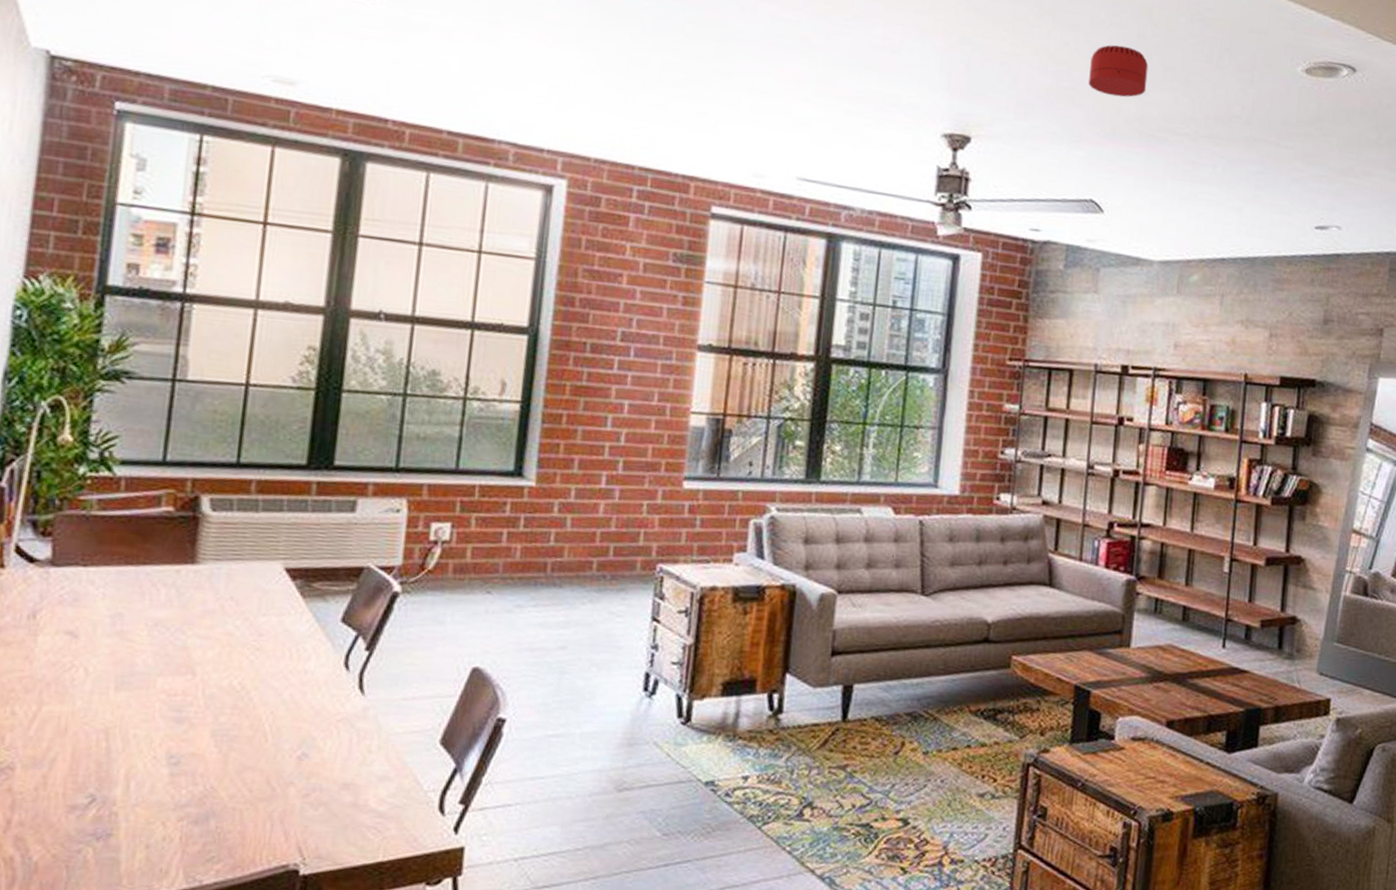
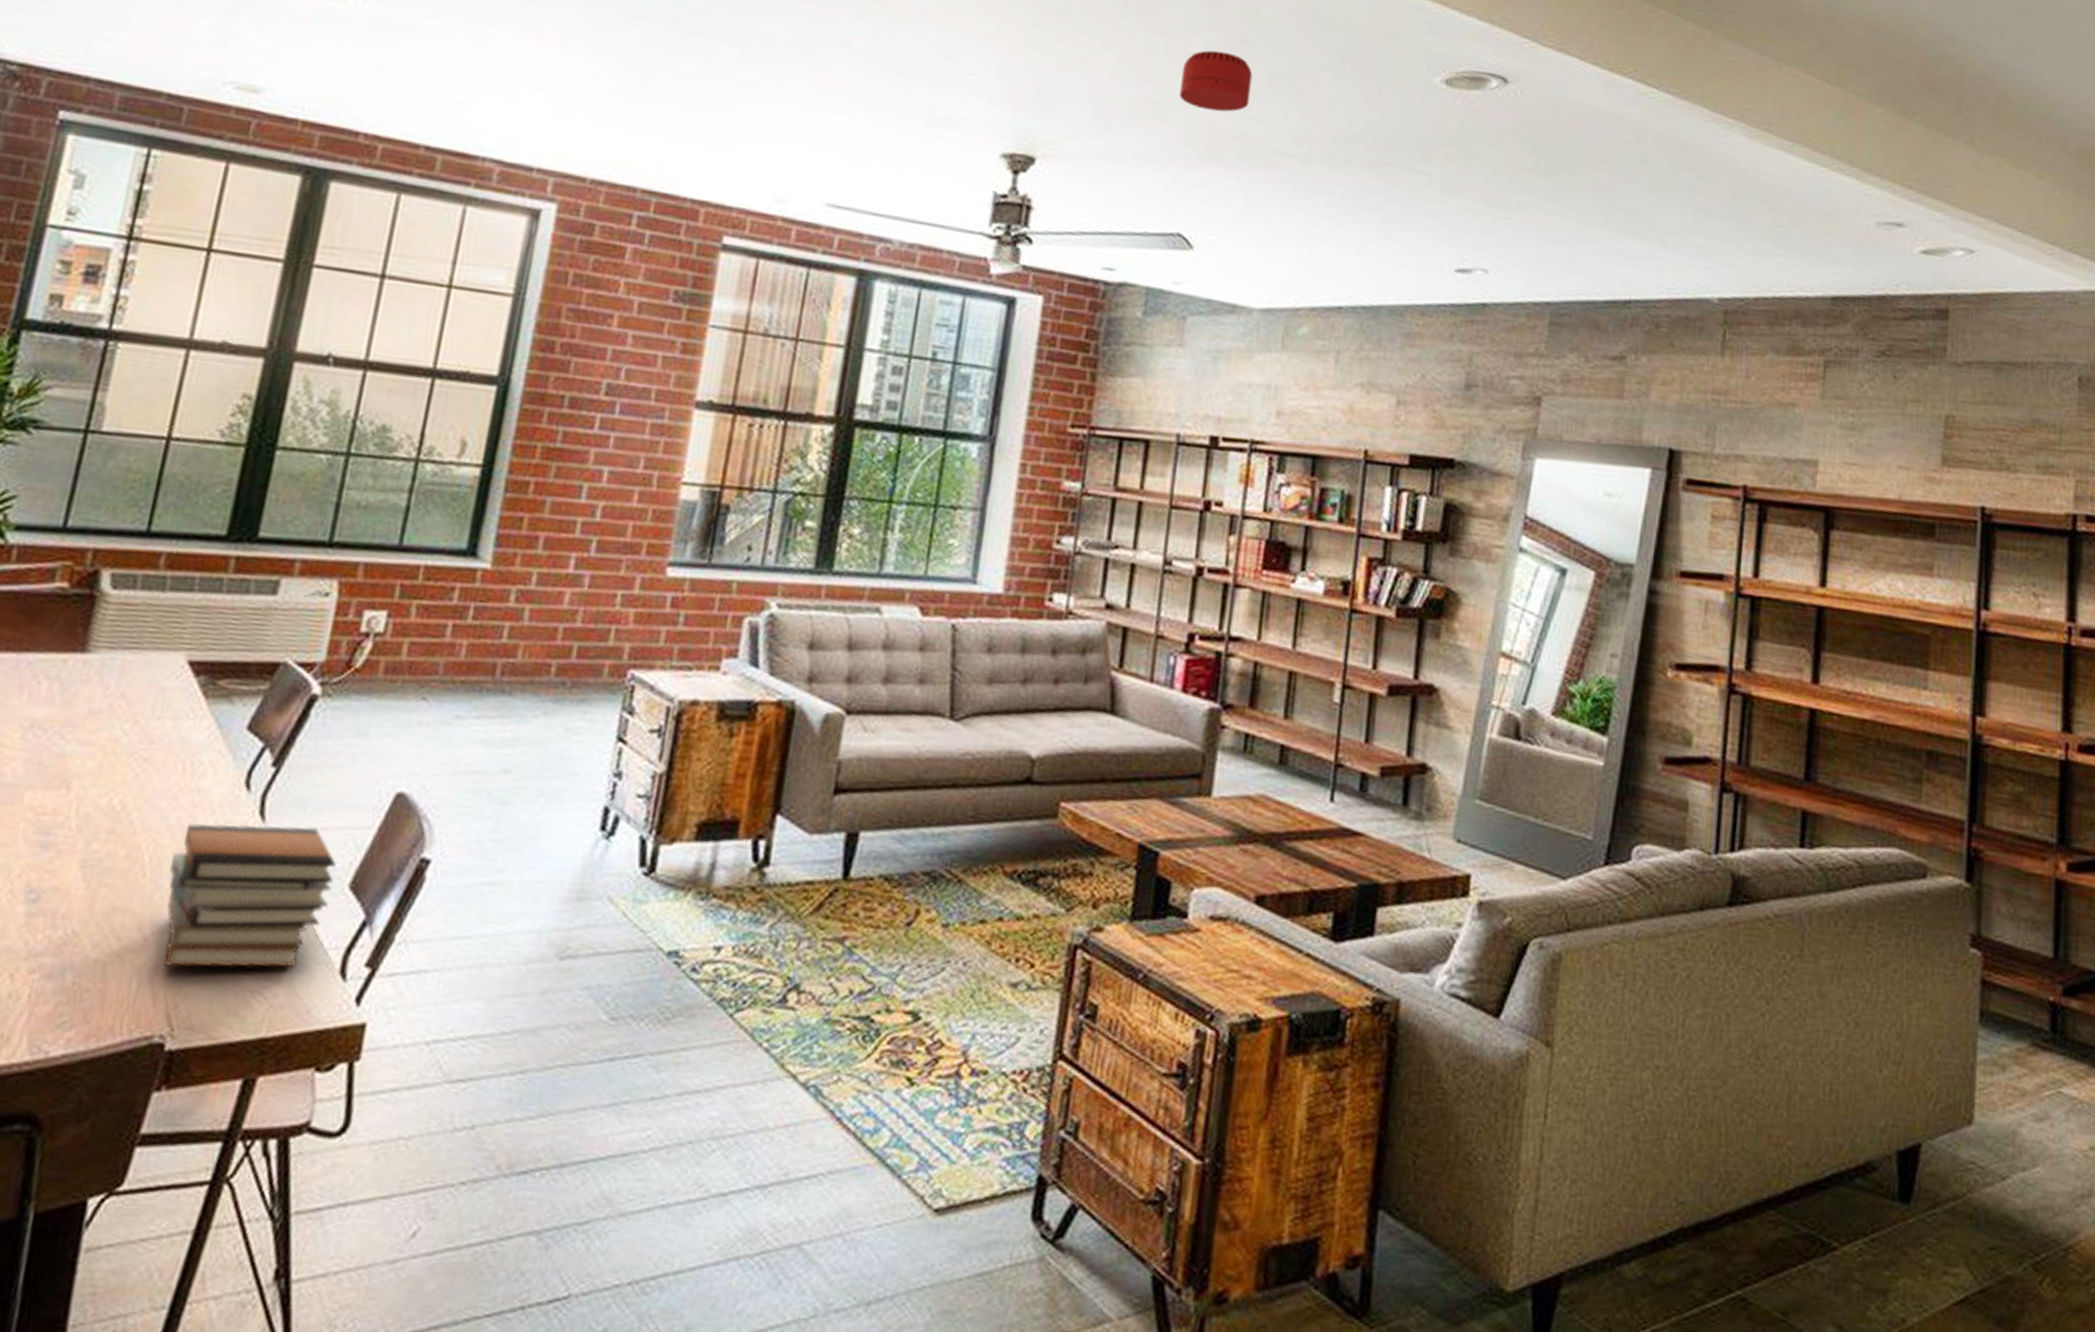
book stack: none [288,697,427,812] -> present [163,823,336,968]

